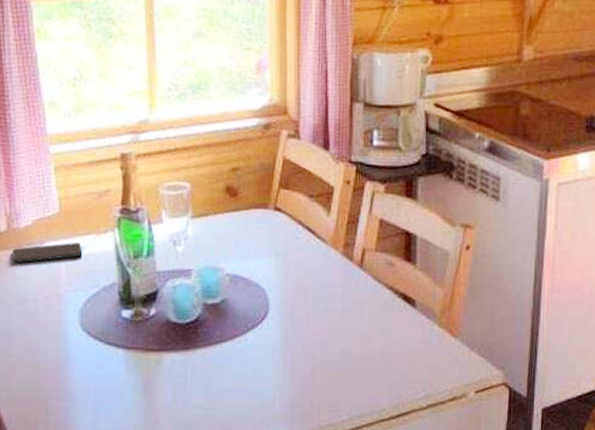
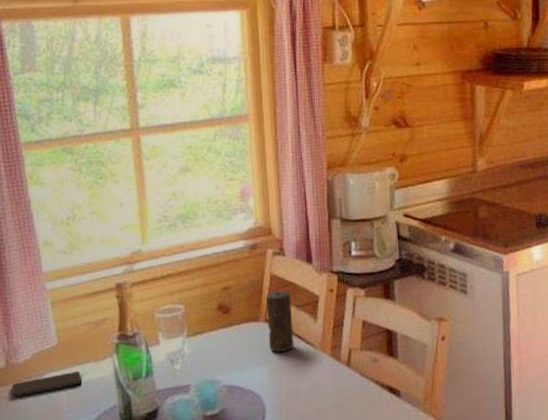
candle: none [276,177,304,244] -> present [265,290,294,352]

